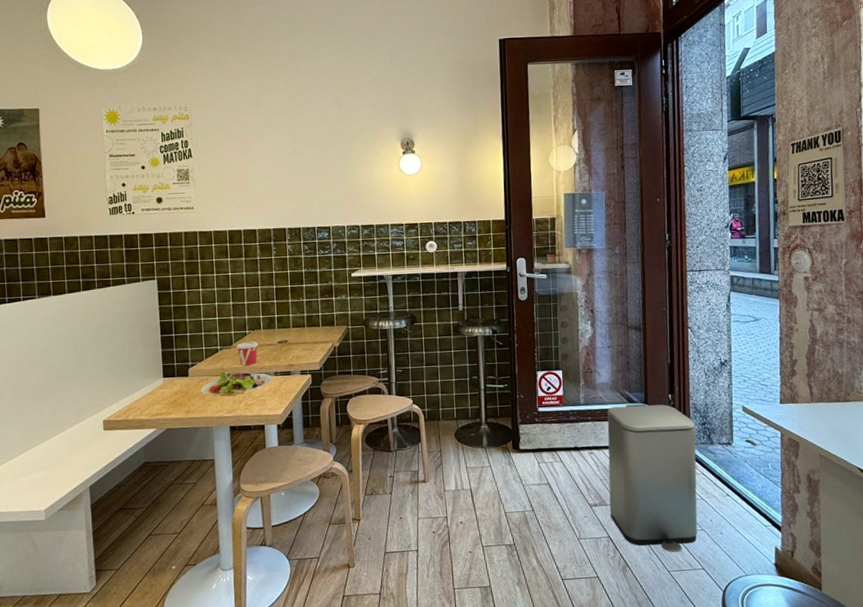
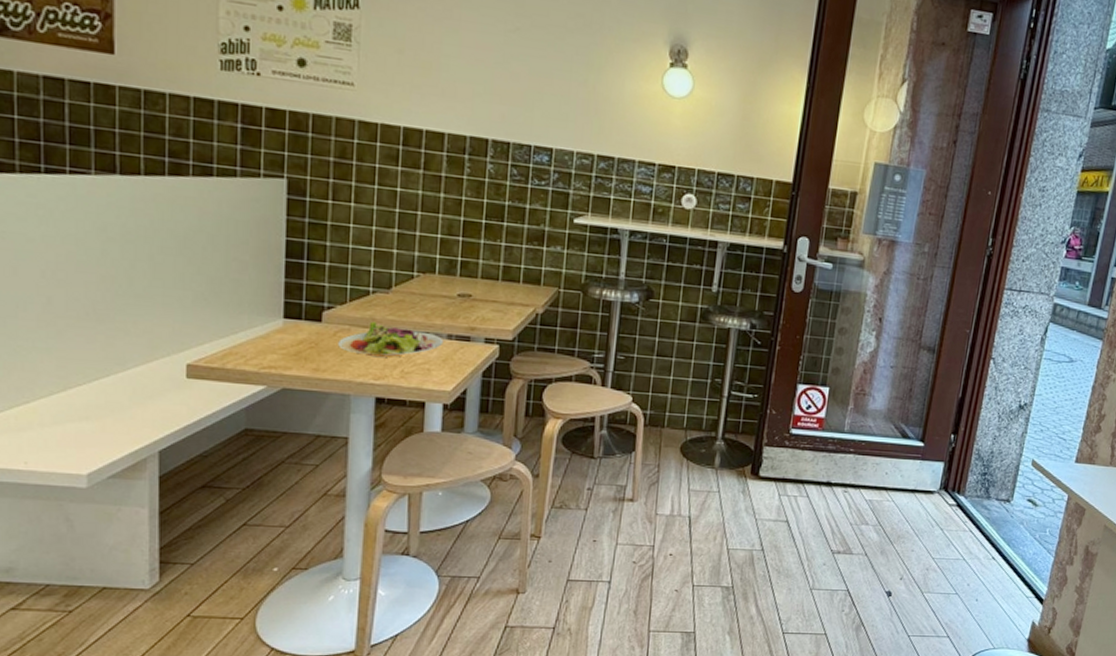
cup: present [236,342,259,366] -> none [396,287,430,320]
pedal bin: present [607,404,698,552] -> none [854,440,975,615]

